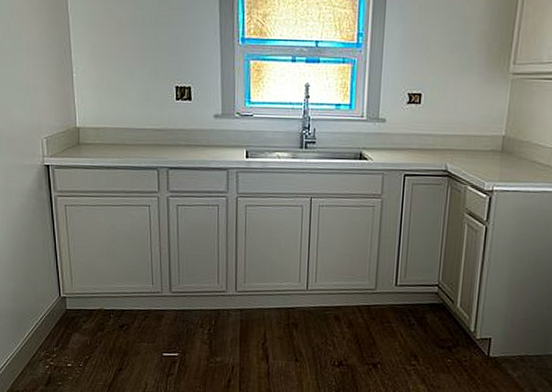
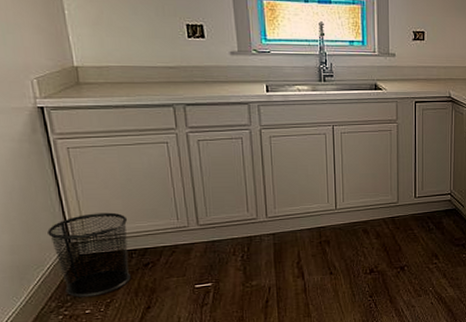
waste bin: none [43,270,109,351] -> present [47,212,131,297]

